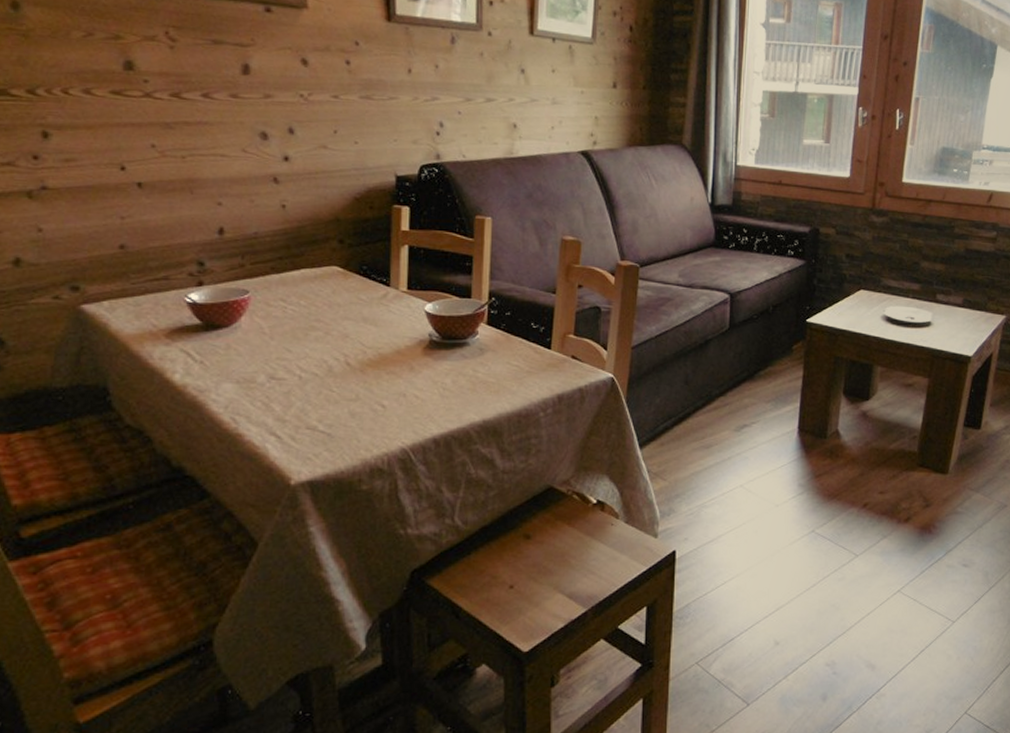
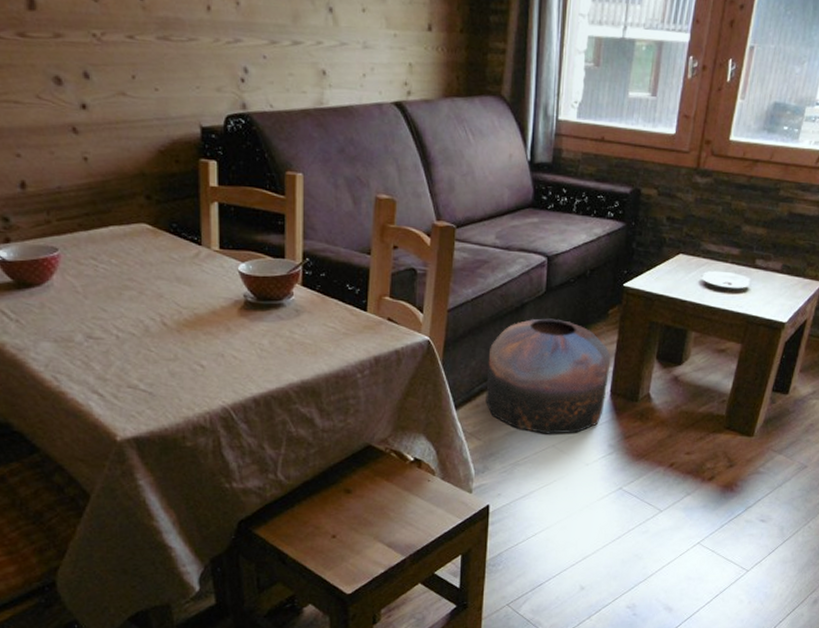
pouf: none [671,354,797,474] -> present [486,318,611,434]

